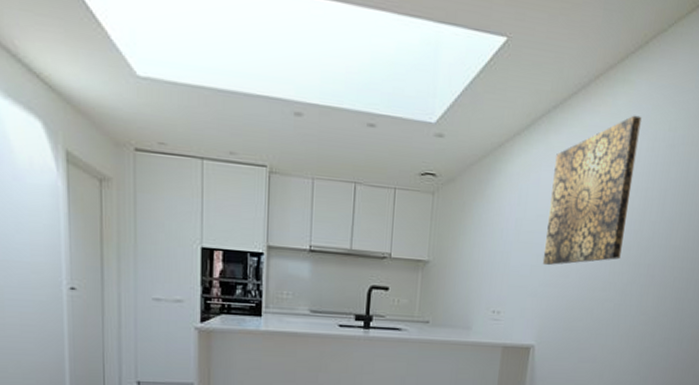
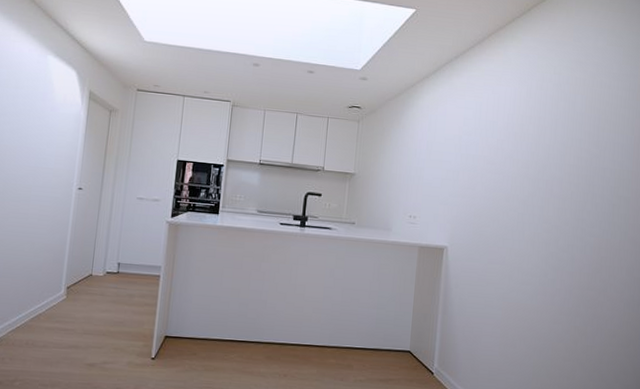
wall art: present [542,115,642,266] -> none [451,62,530,180]

